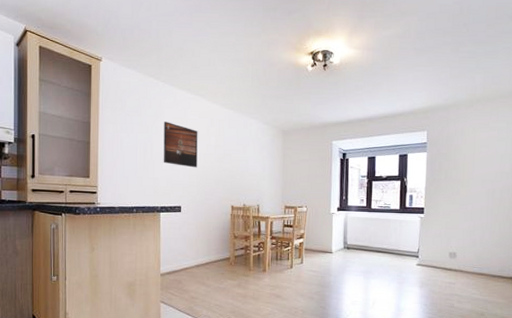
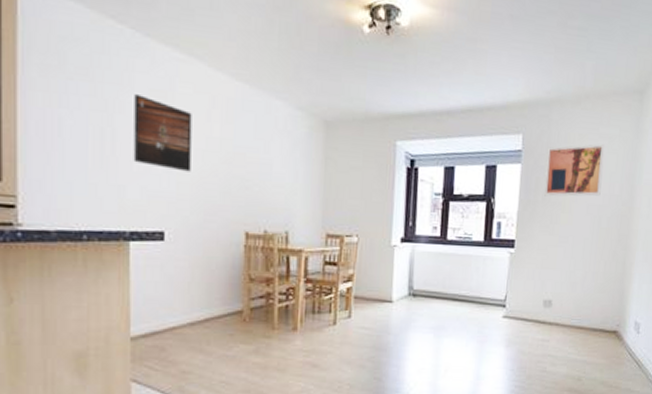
wall art: none [446,135,495,175] -> present [544,144,605,197]

